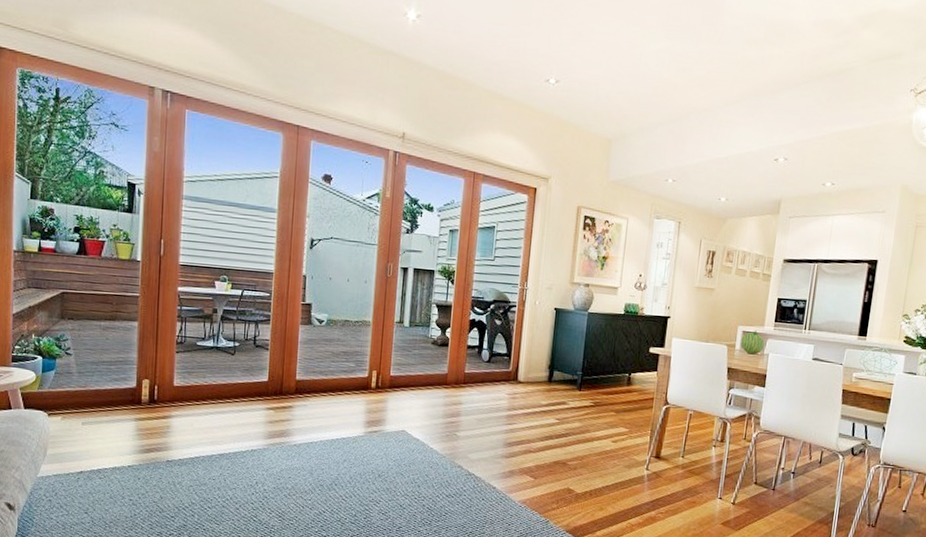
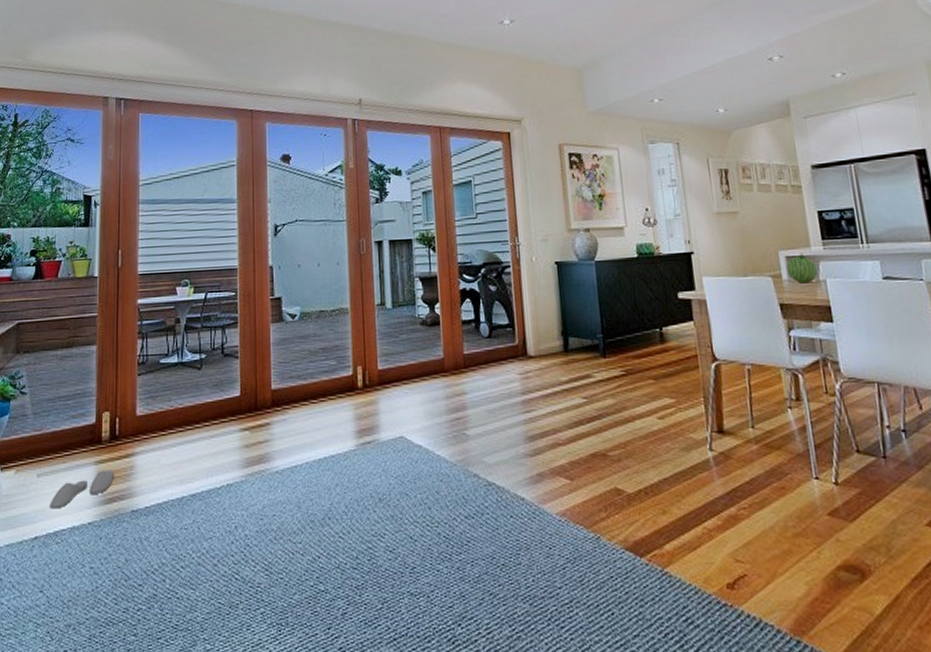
slippers: none [93,426,152,452] -> present [49,470,114,509]

